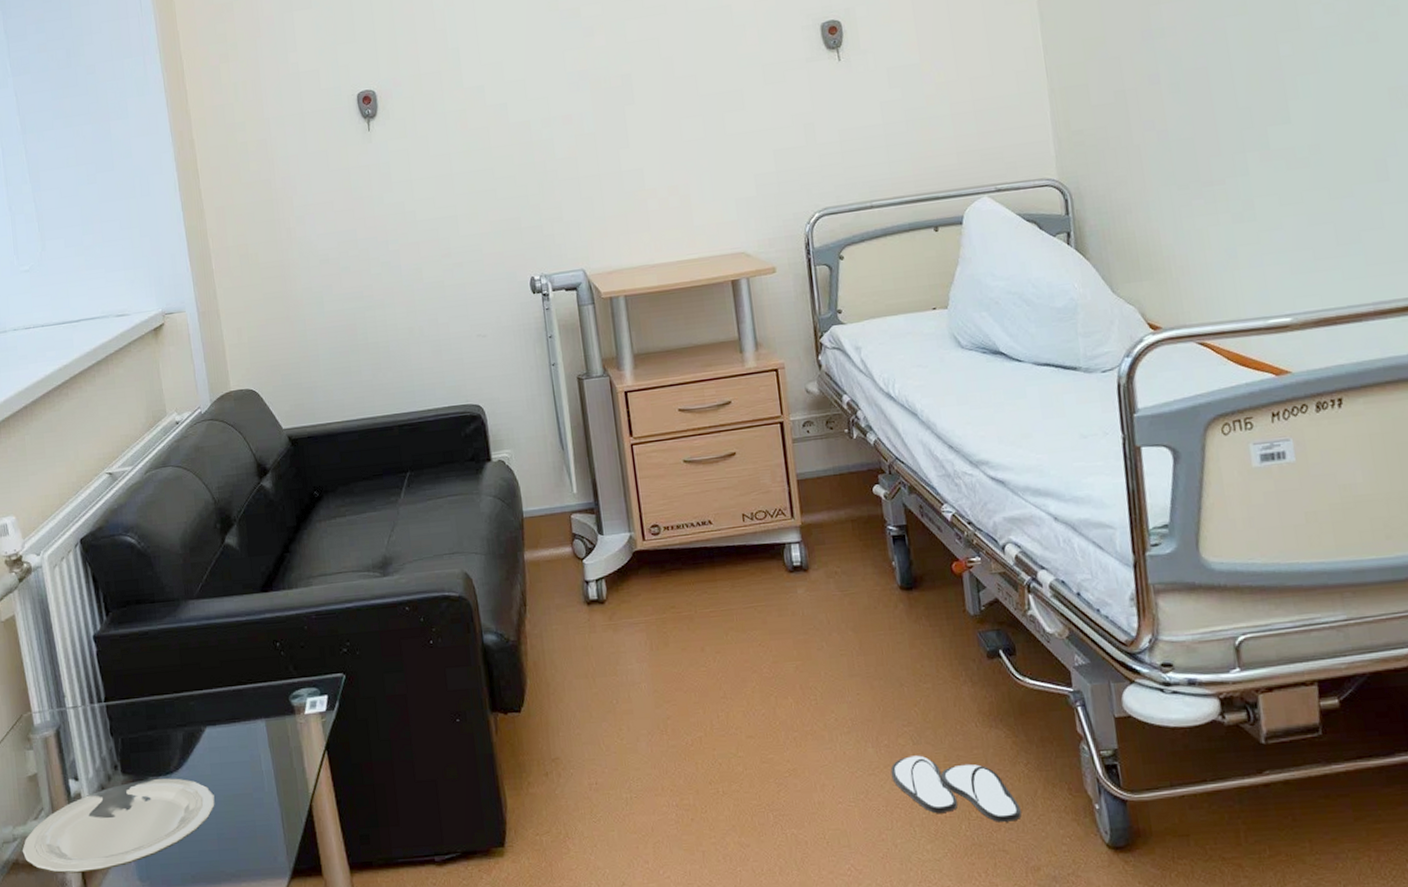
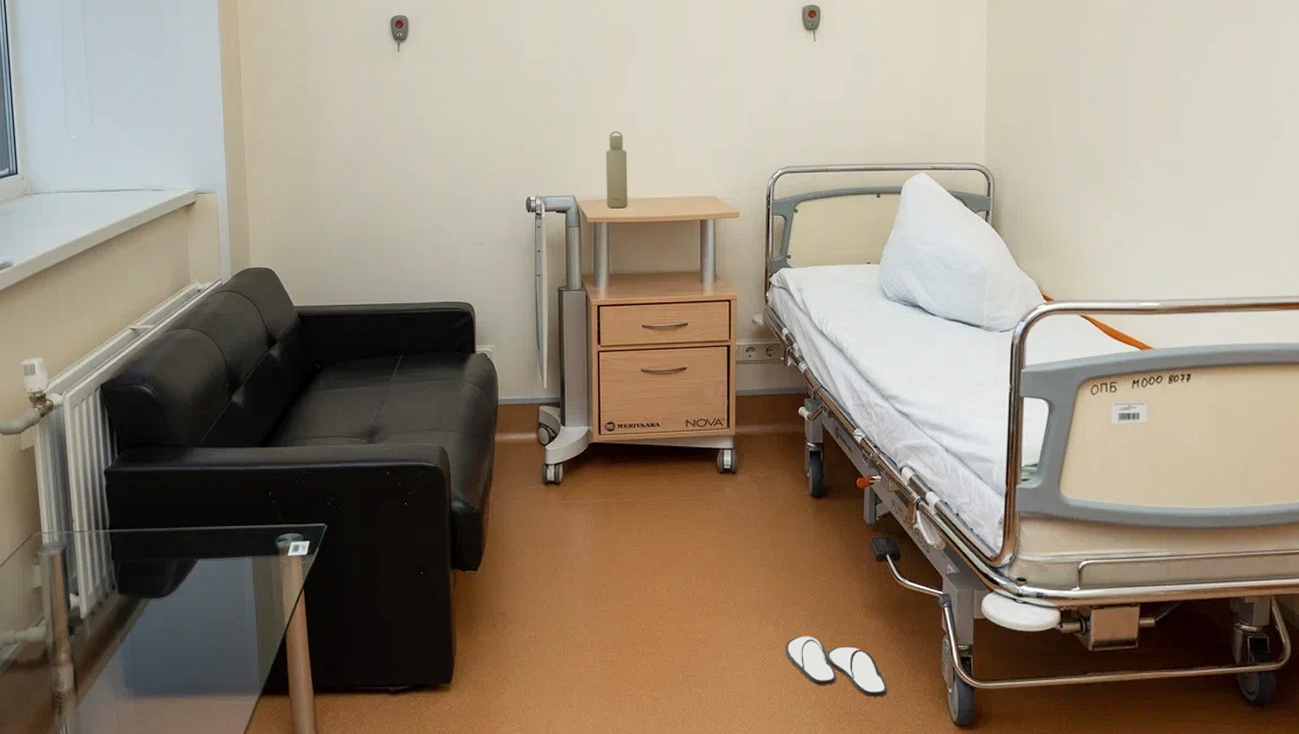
plate: present [22,778,215,874] -> none [21,599,200,676]
bottle: none [614,190,647,279] -> present [606,131,628,209]

